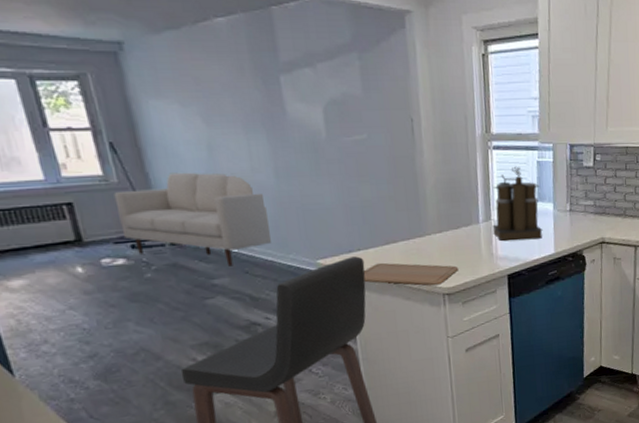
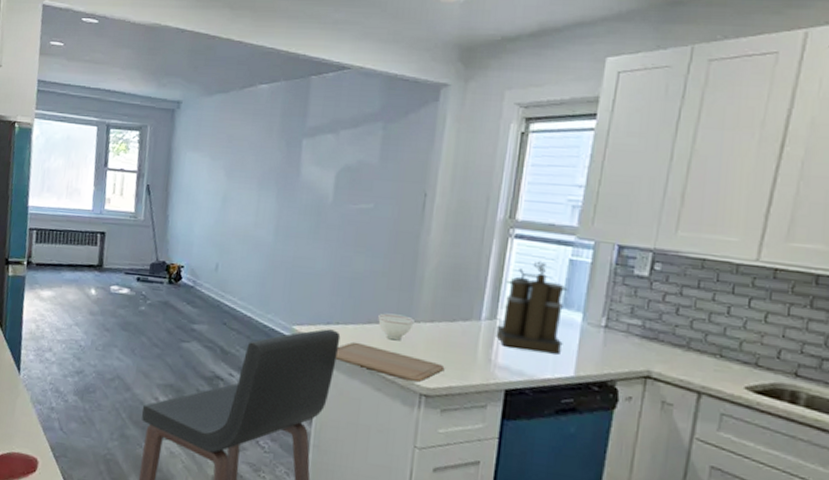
sofa: present [113,172,271,267] -> none [133,217,259,315]
bowl: none [394,231,426,255] -> present [378,313,414,341]

